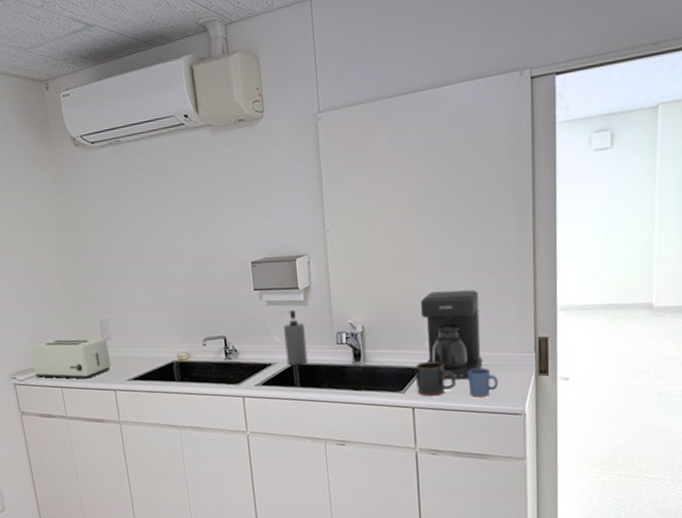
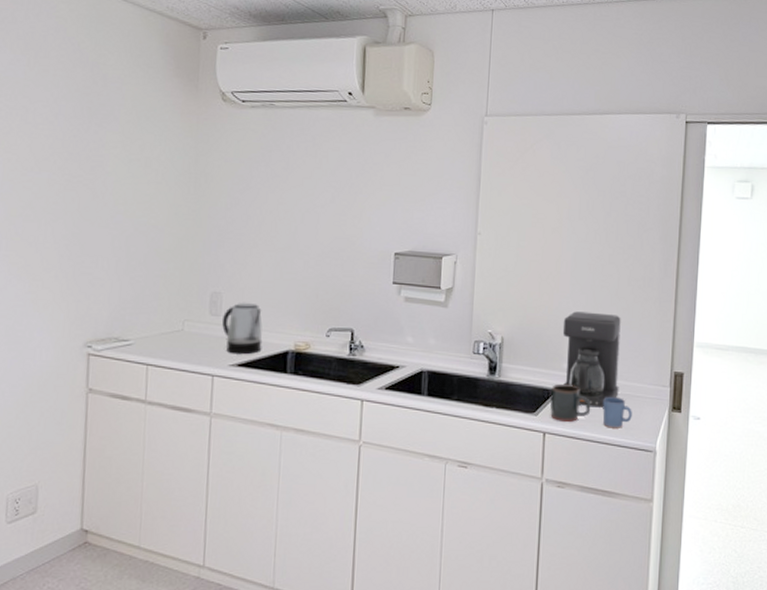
toaster: present [29,337,111,379] -> none [116,306,216,358]
kettle: none [113,324,151,370] -> present [222,302,263,354]
soap dispenser: present [280,310,308,365] -> none [416,310,442,371]

